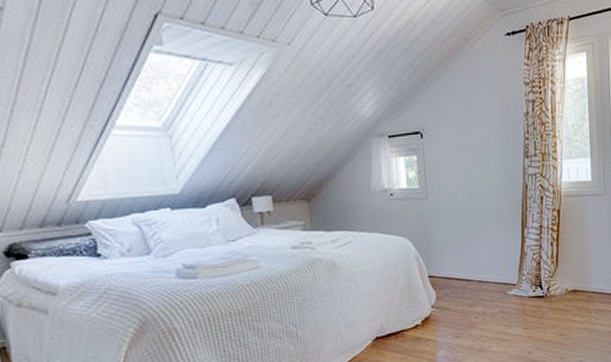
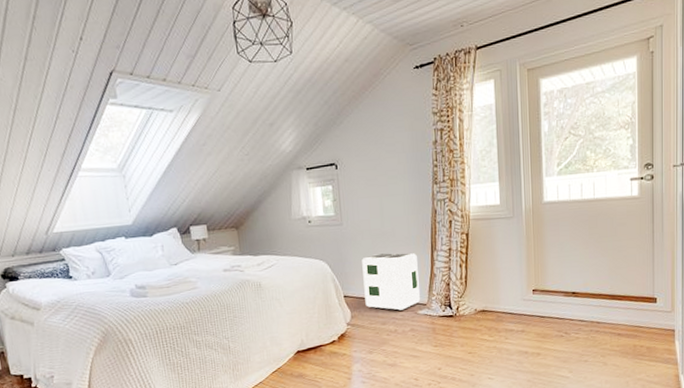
air purifier: none [448,229,510,291] -> present [362,253,420,311]

